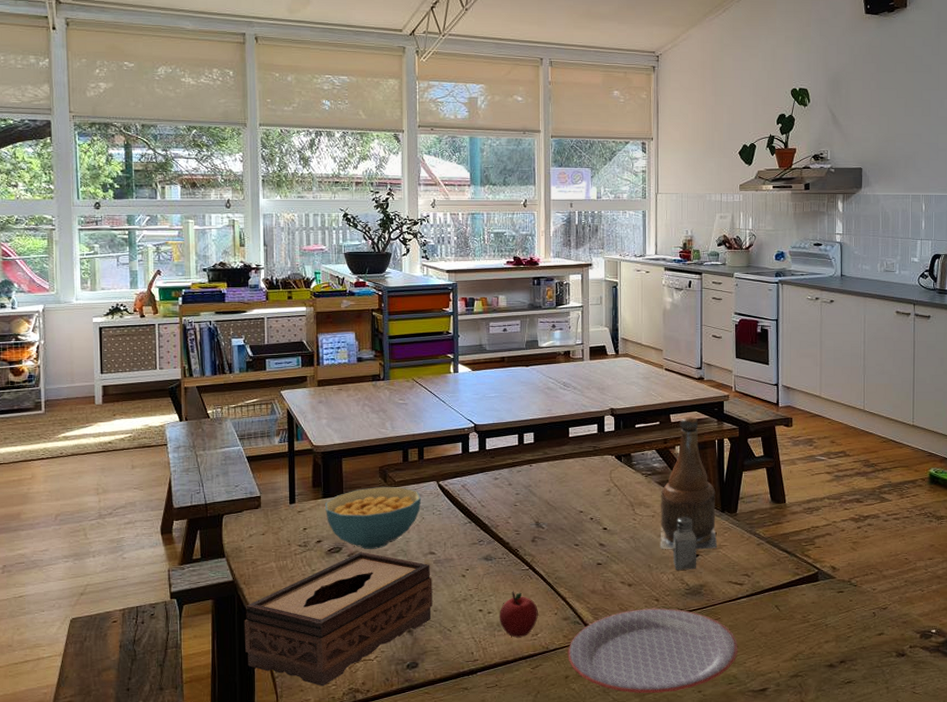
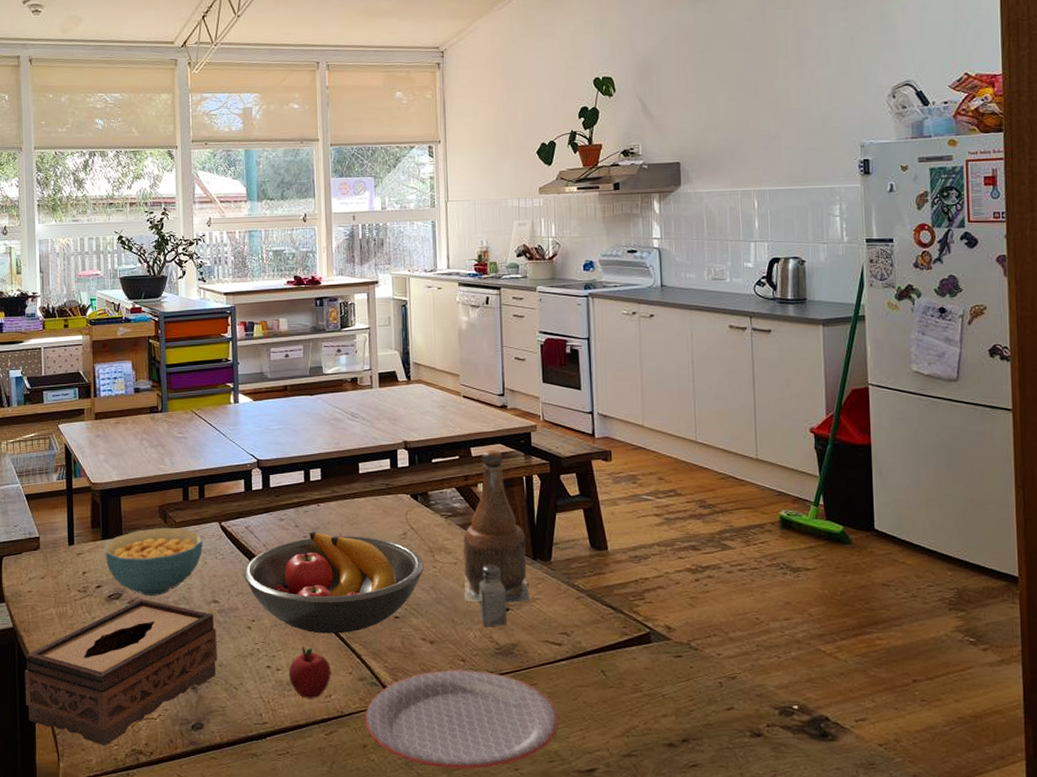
fruit bowl: none [458,489,625,580] -> present [243,531,424,634]

